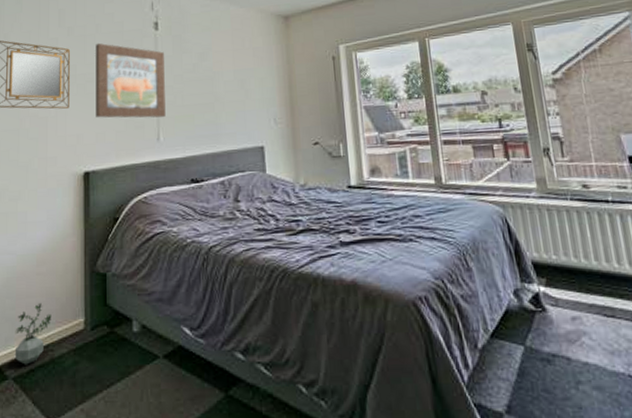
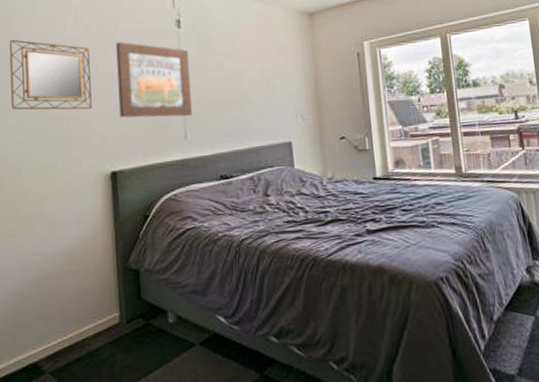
potted plant: present [15,302,52,365] -> none [49,300,86,360]

